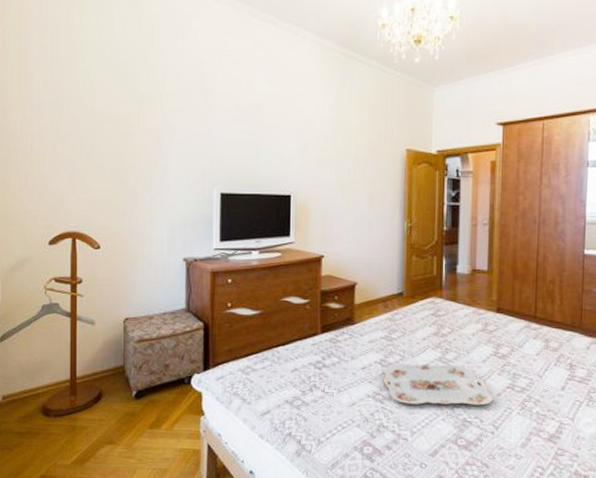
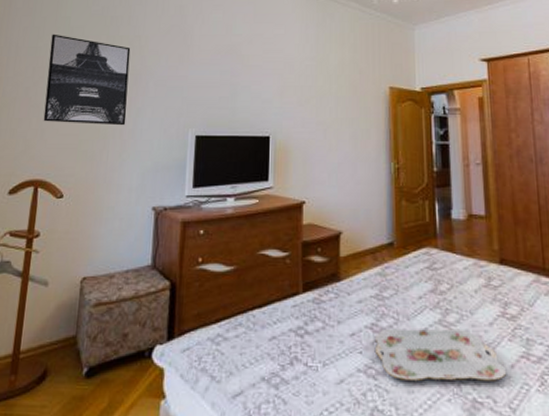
wall art: none [72,88,153,183] -> present [43,34,131,126]

